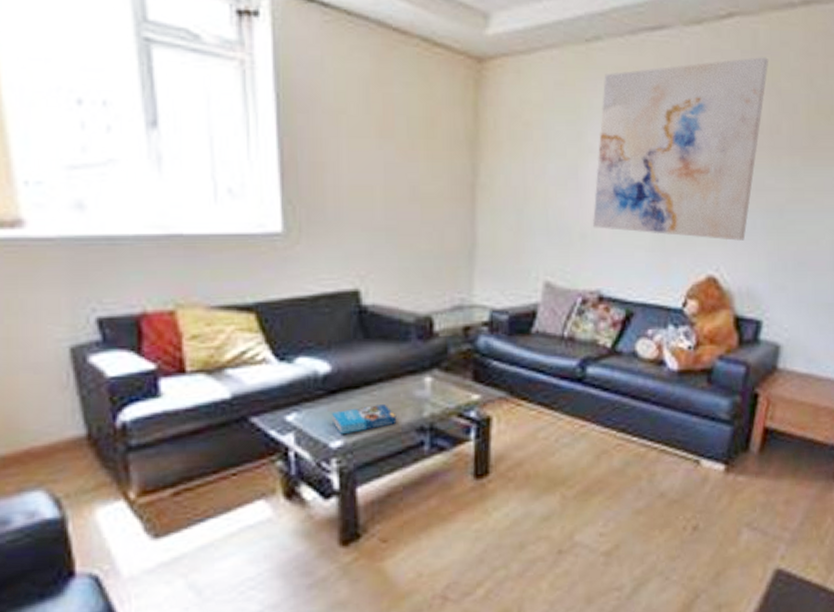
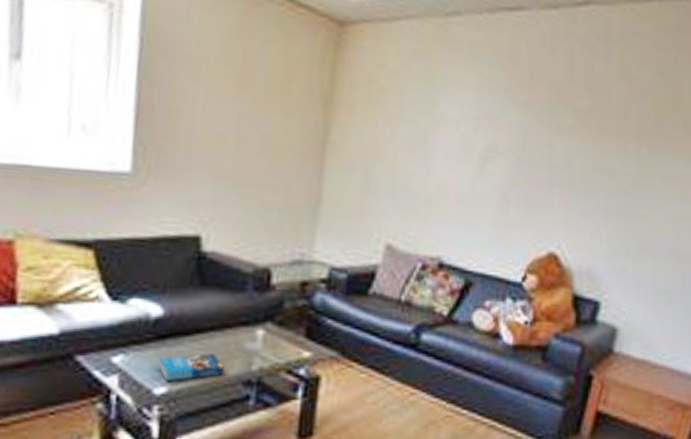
wall art: present [593,57,768,241] -> none [439,44,620,220]

